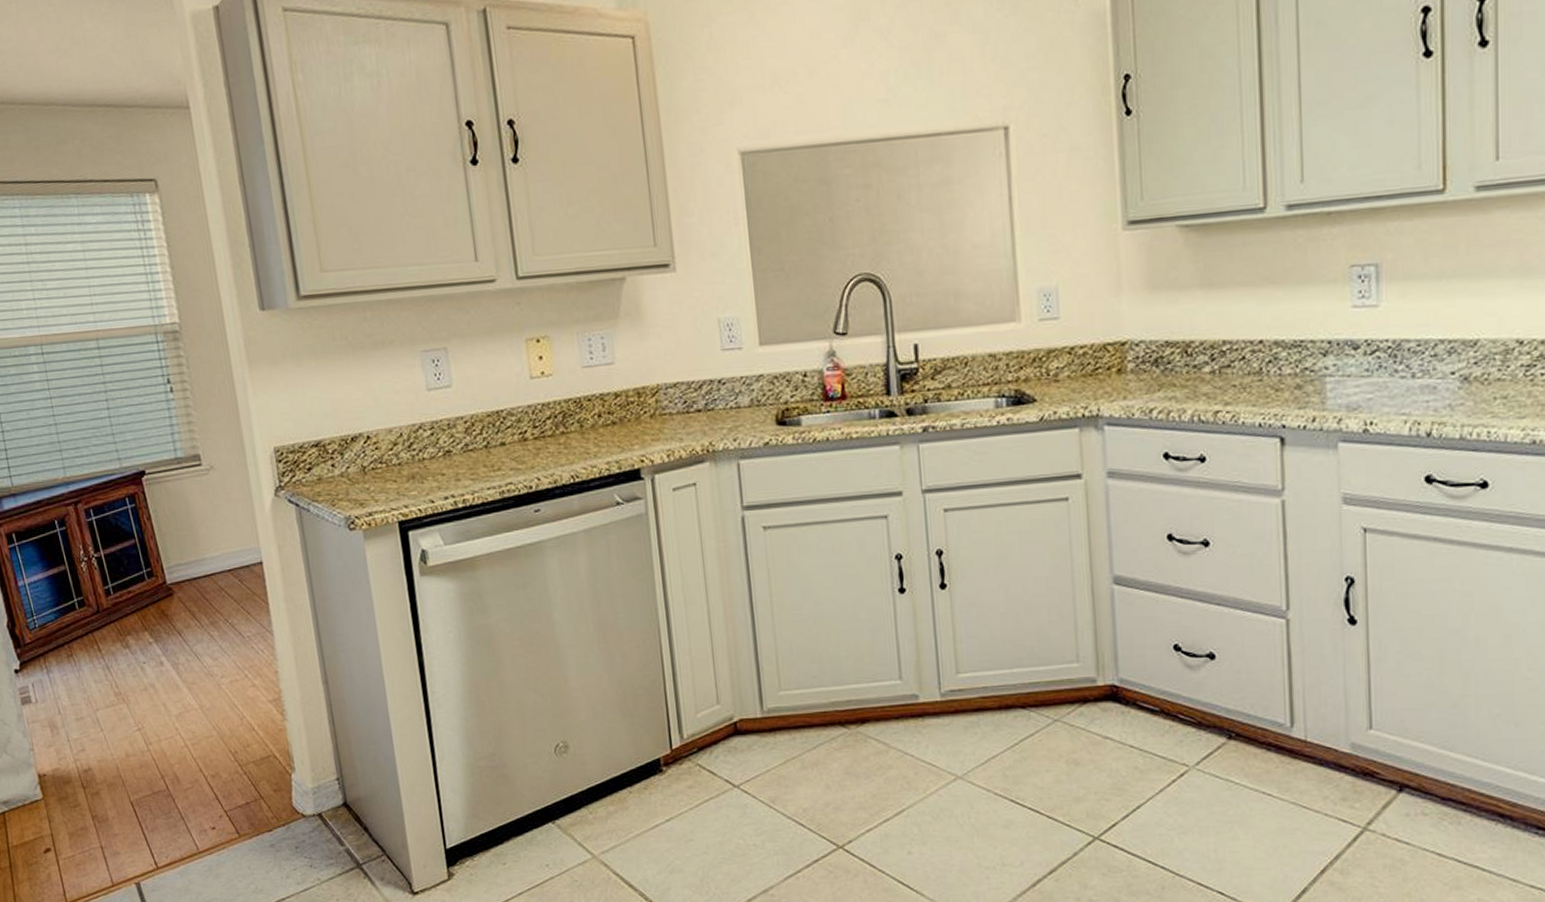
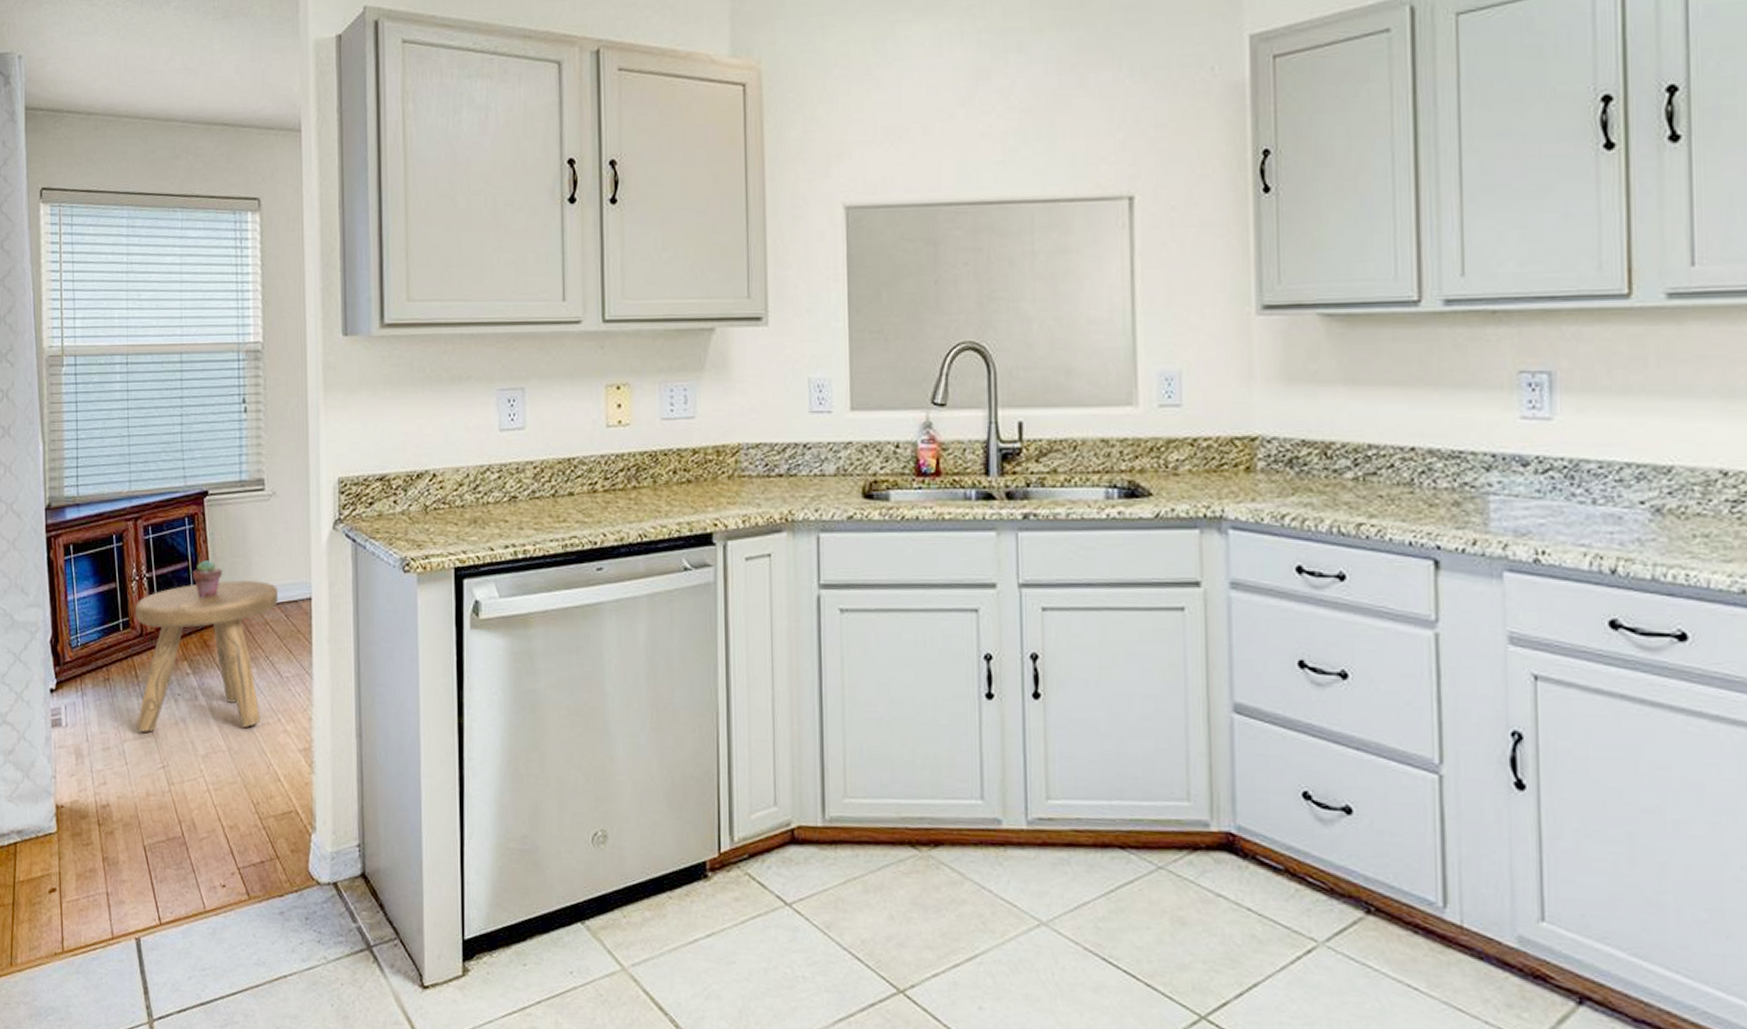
stool: none [88,550,230,700] -> present [136,579,278,733]
potted succulent: none [140,536,172,571] -> present [192,560,223,598]

